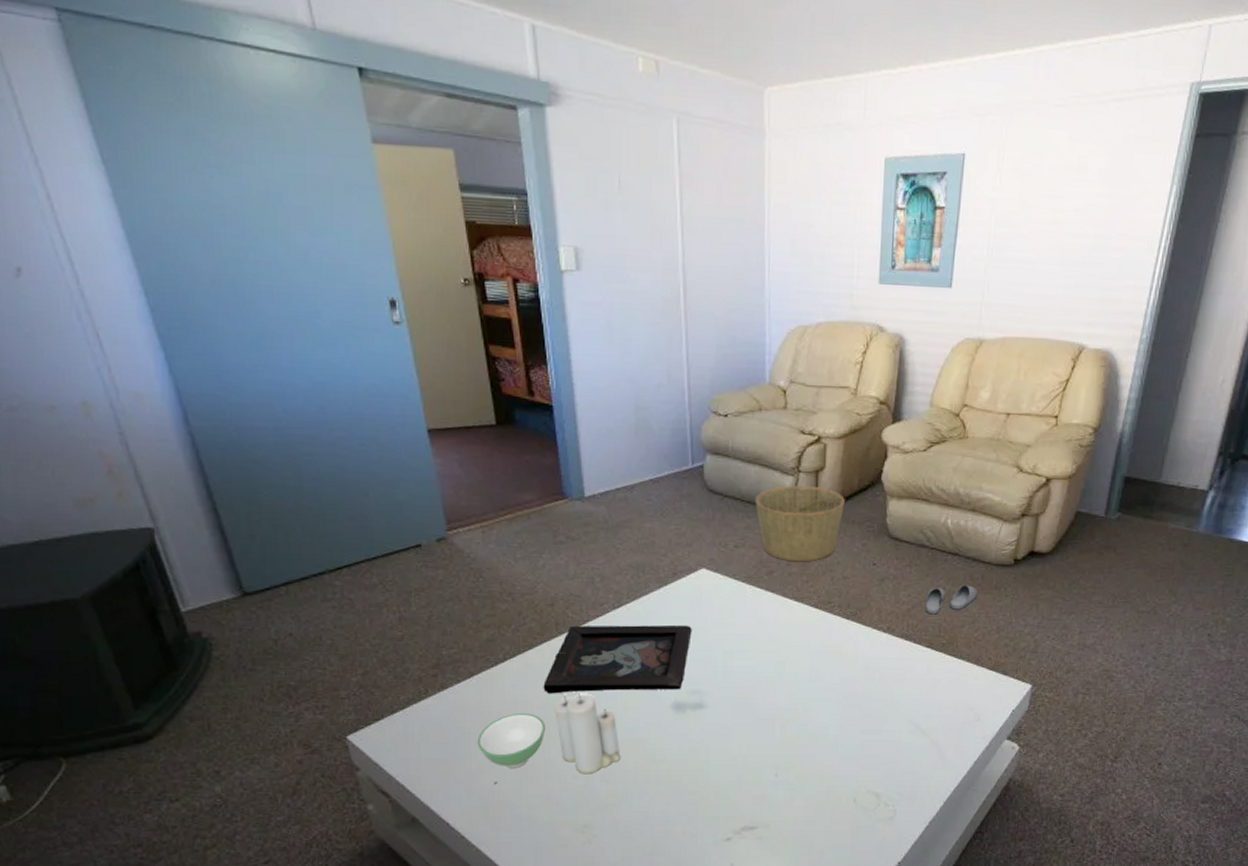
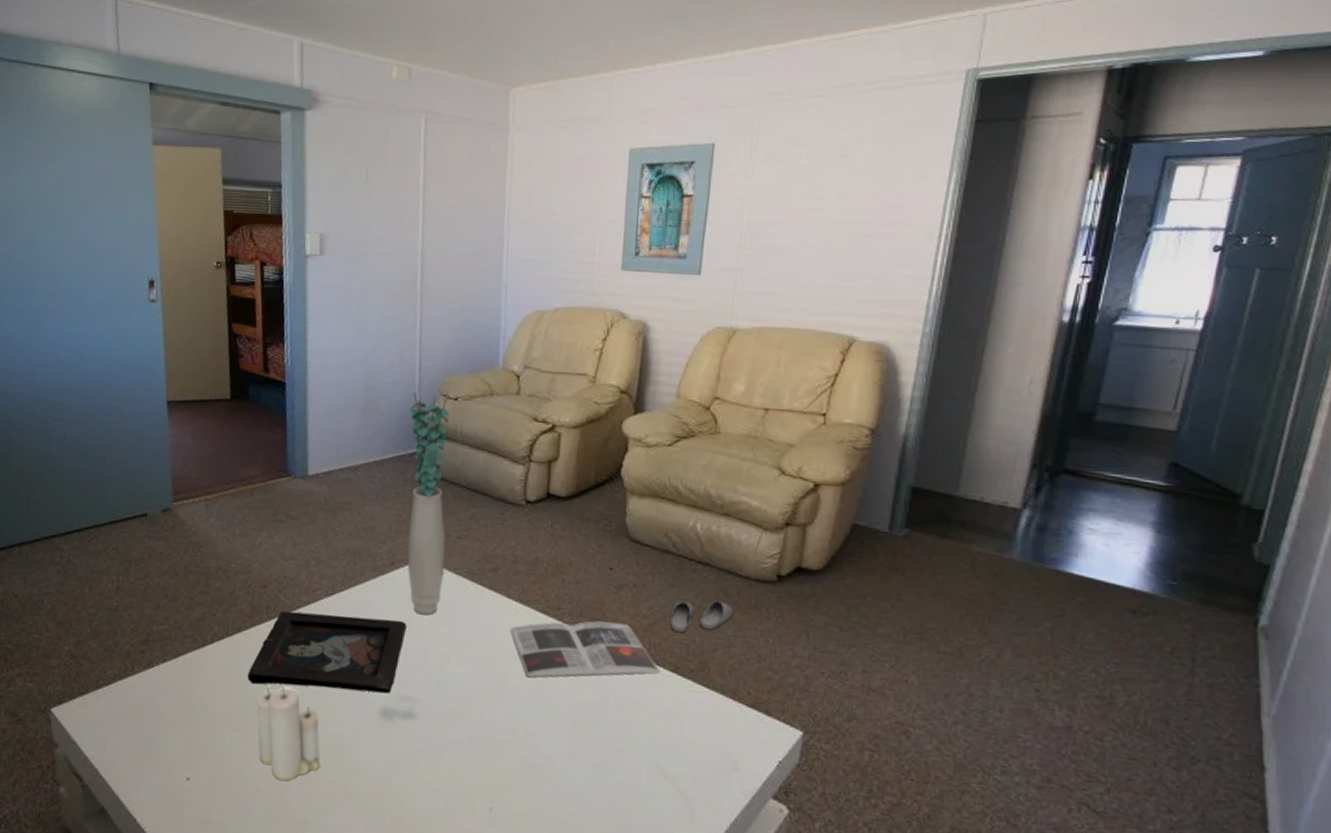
bowl: present [477,714,546,769] -> none [174,702,246,765]
vase: none [680,410,724,618] -> present [407,392,450,616]
basket: present [755,485,845,562] -> none [481,475,580,561]
magazine: none [787,610,917,664] -> present [510,621,660,678]

